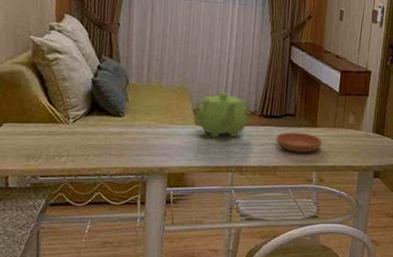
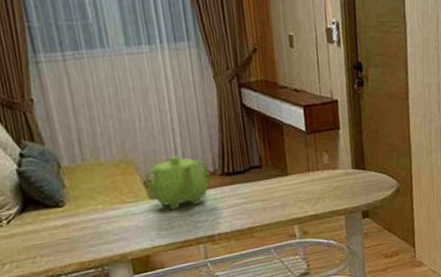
saucer: present [275,132,323,154] -> none [244,184,299,208]

